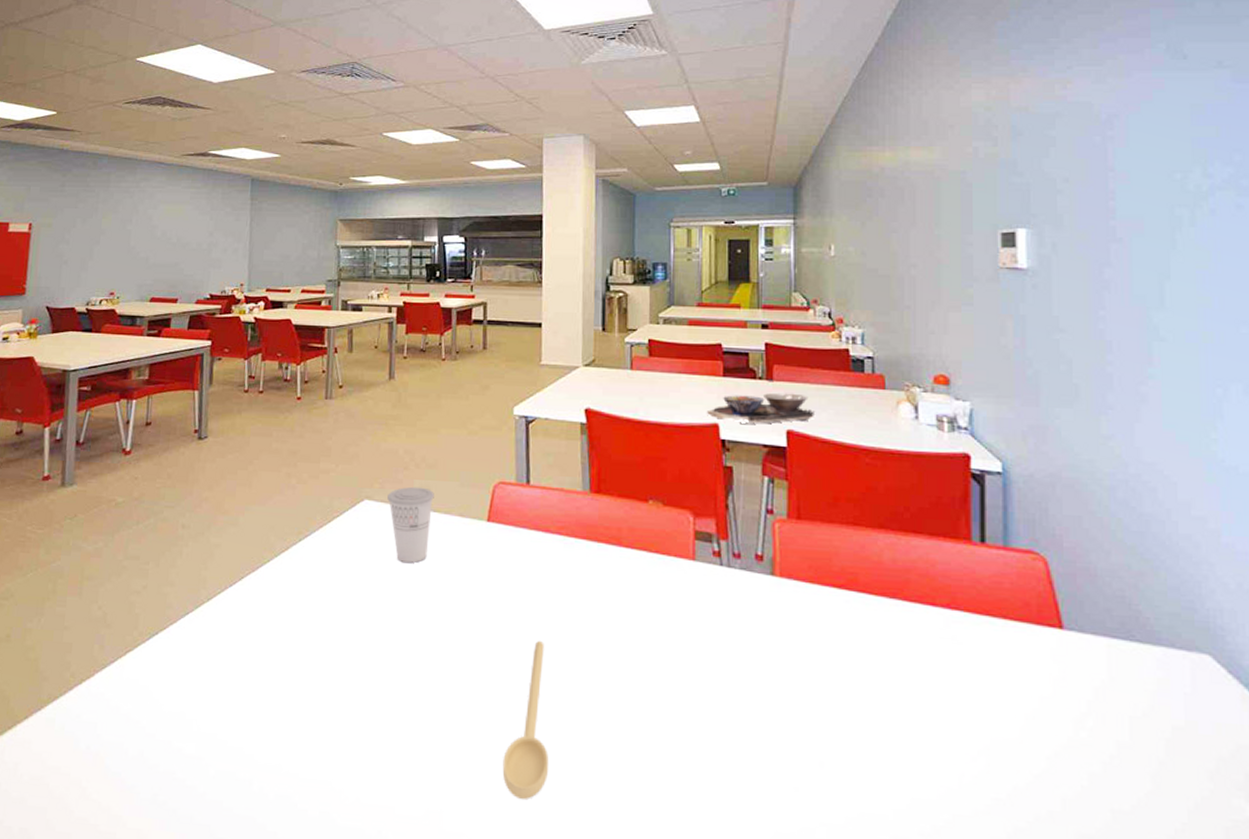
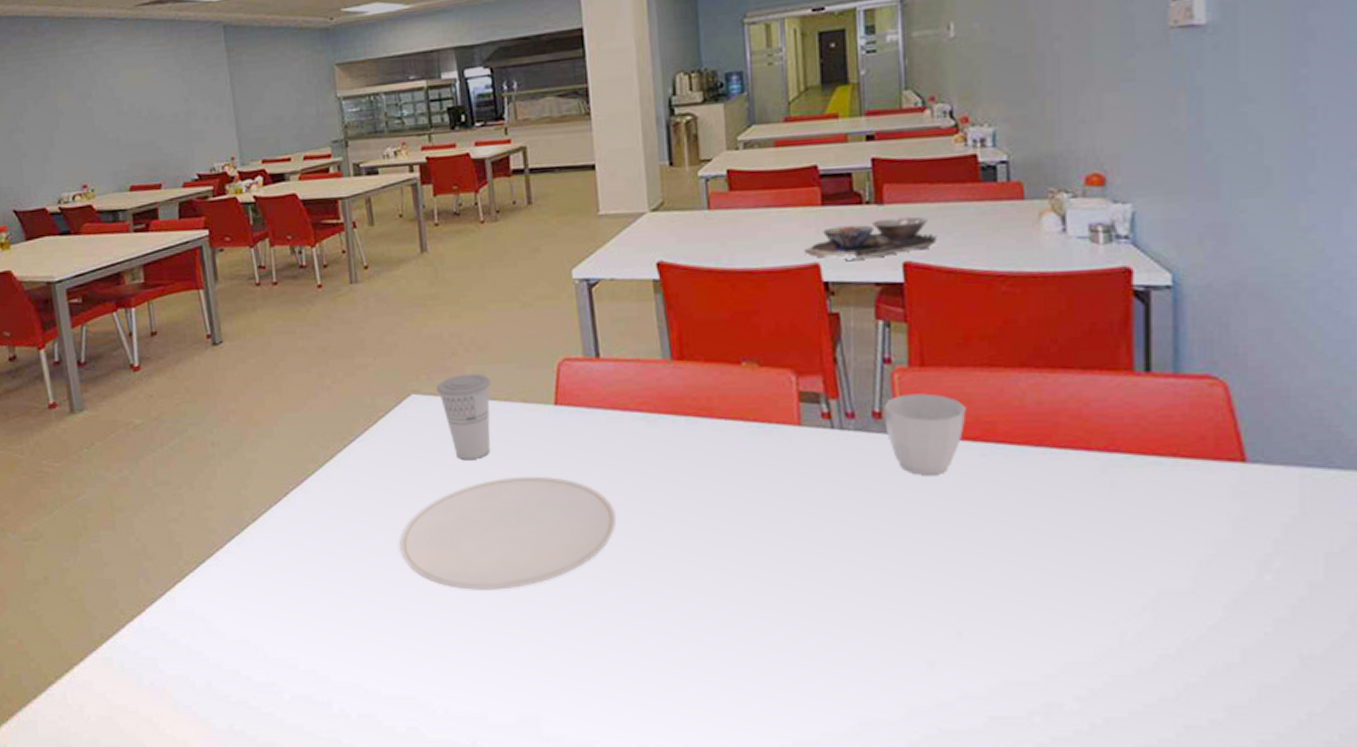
plate: none [336,582,530,685] -> present [400,476,616,590]
spoon: present [502,640,549,799] -> none [599,530,652,698]
cup: none [765,541,834,615] -> present [884,393,967,475]

